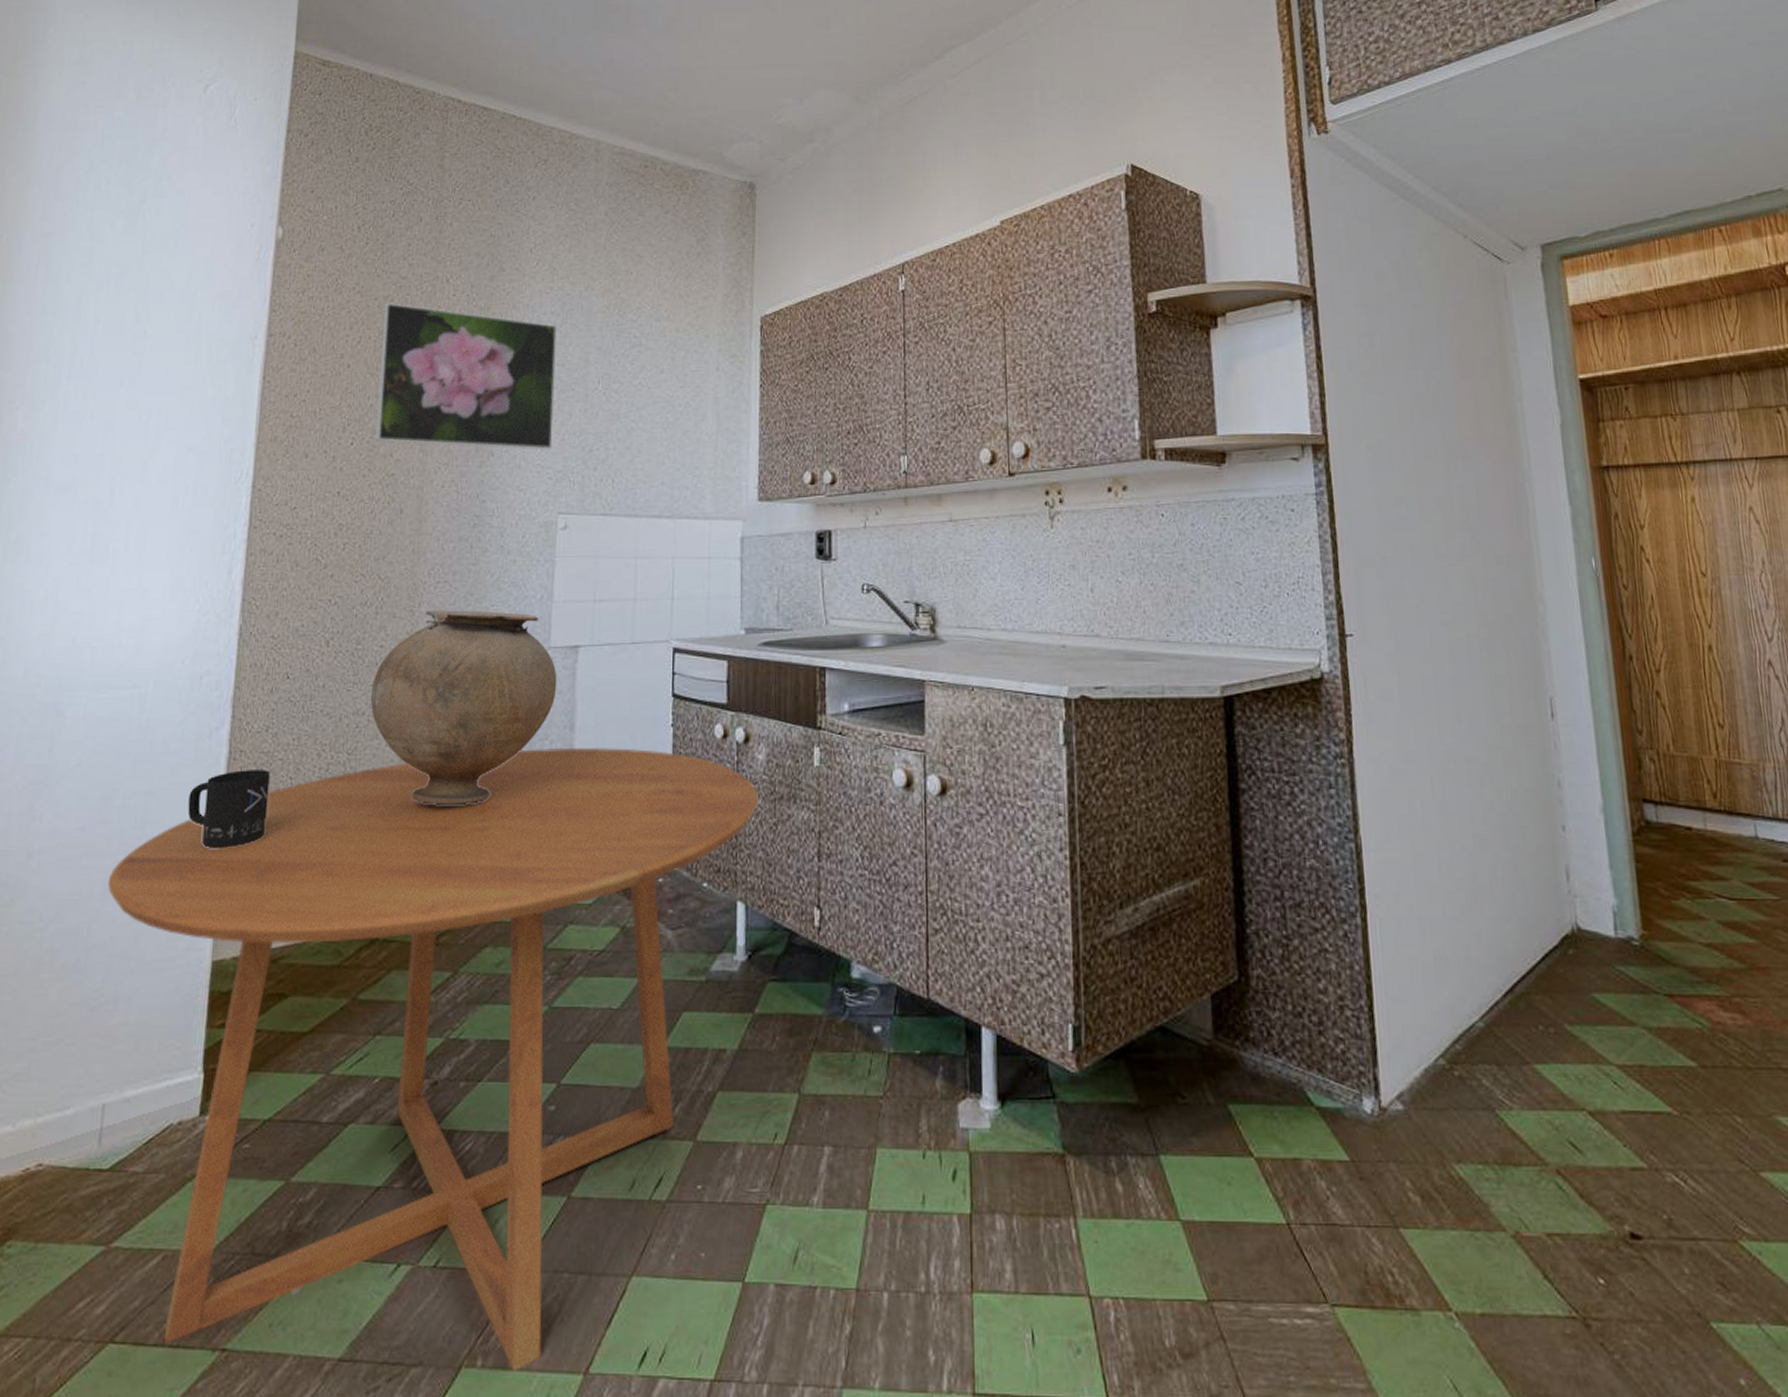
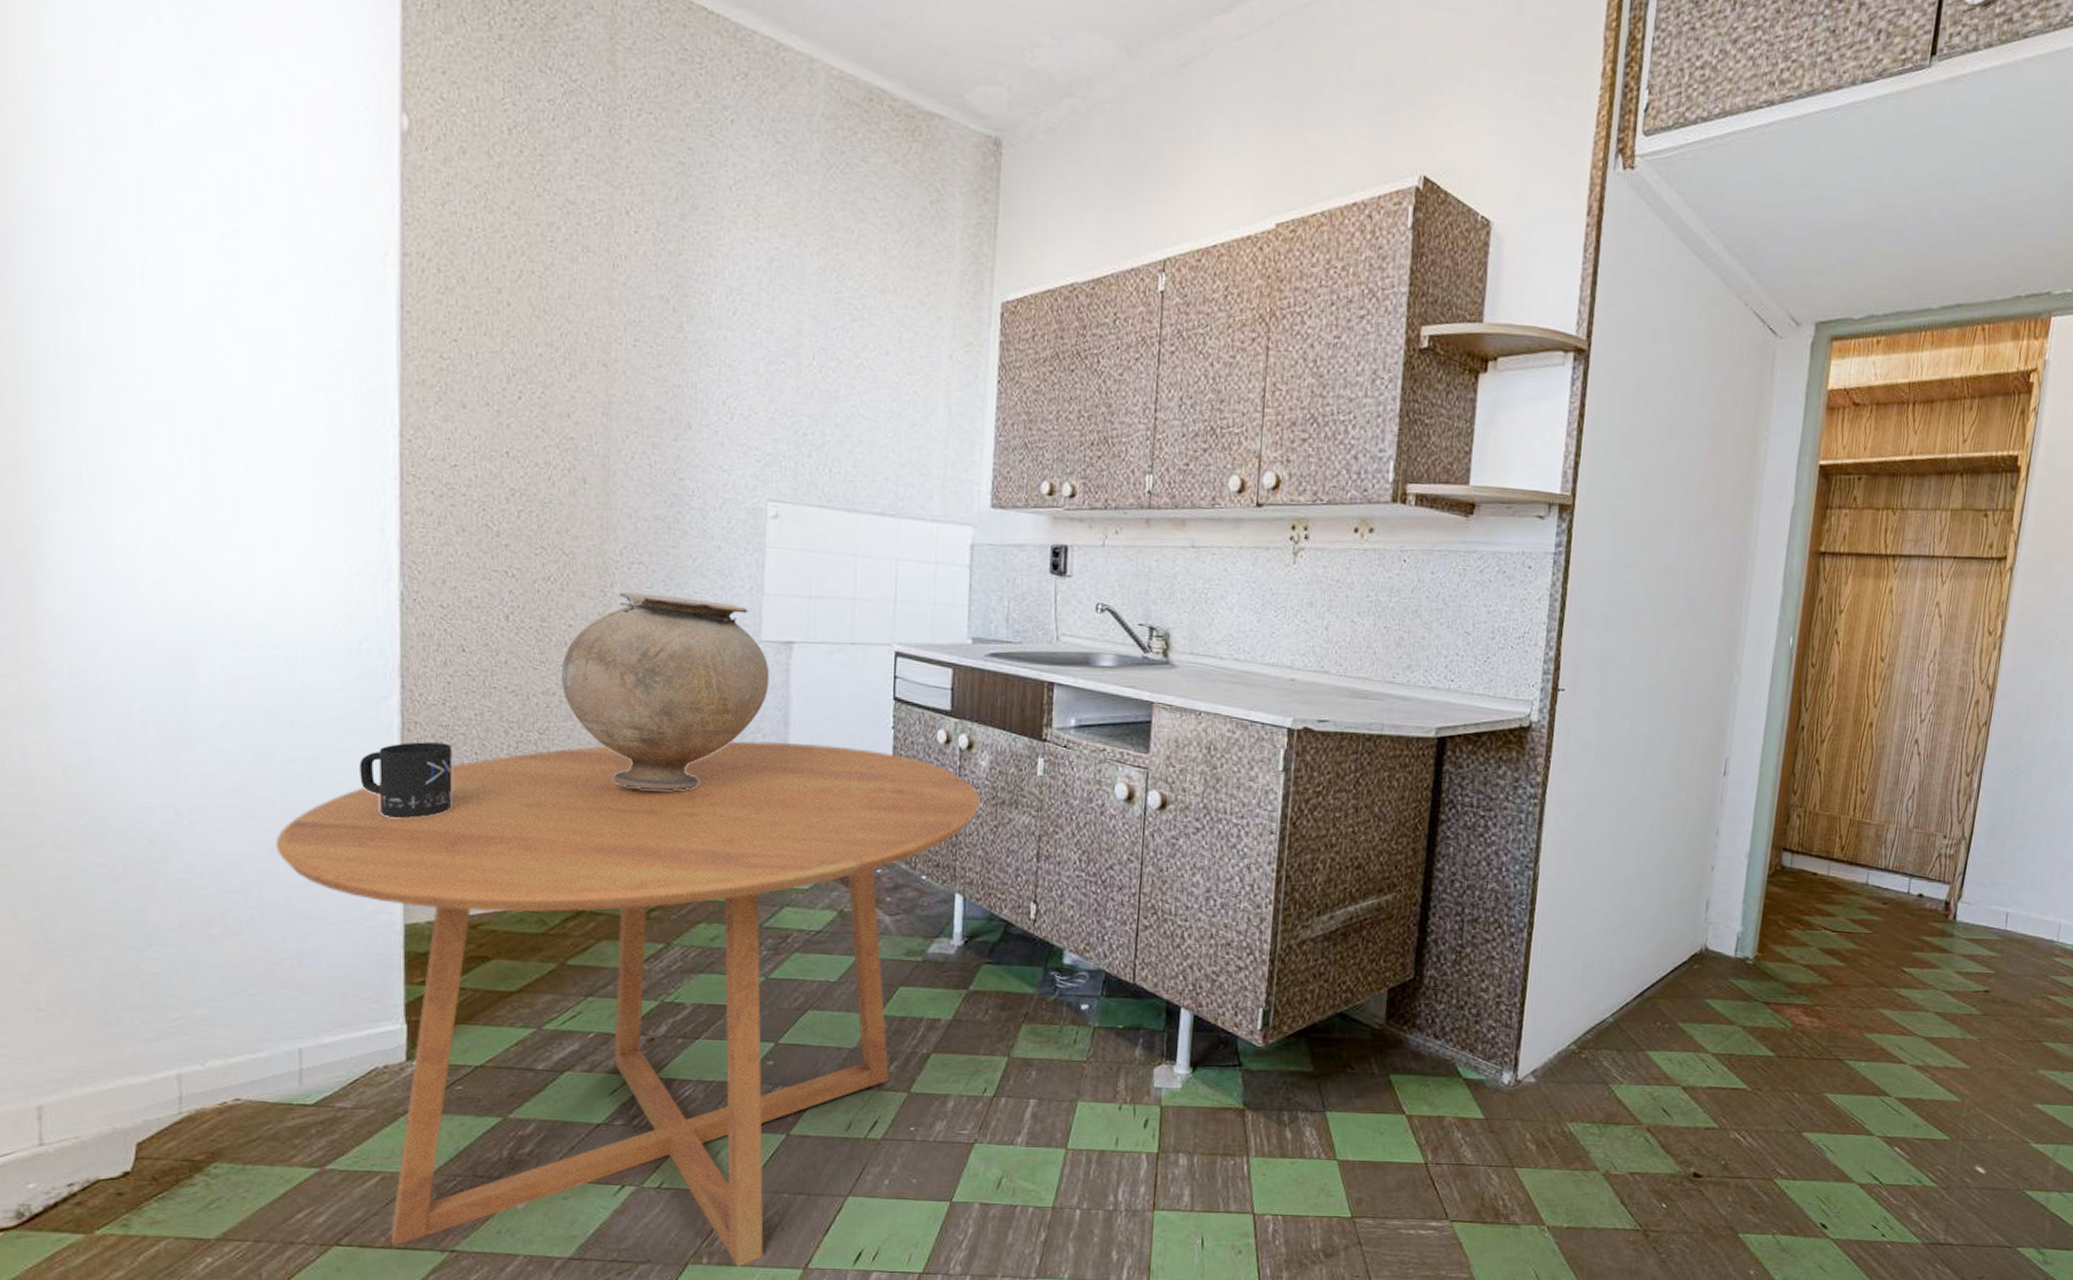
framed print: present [376,301,557,450] -> none [547,230,763,429]

